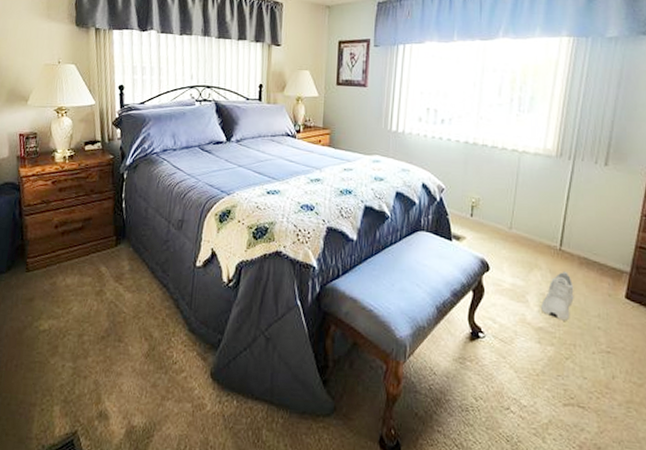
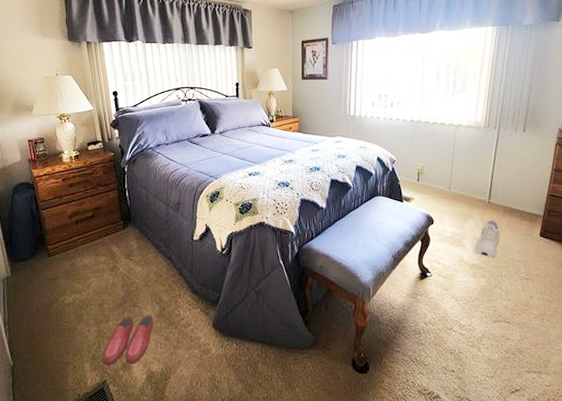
slippers: none [75,353,140,413] -> present [102,315,154,365]

